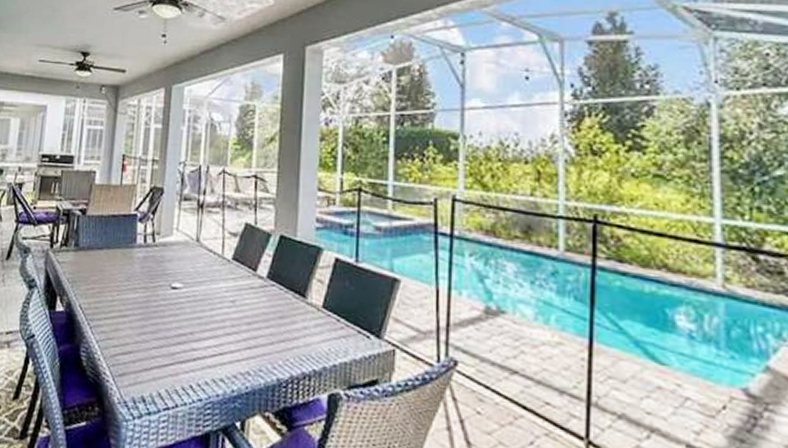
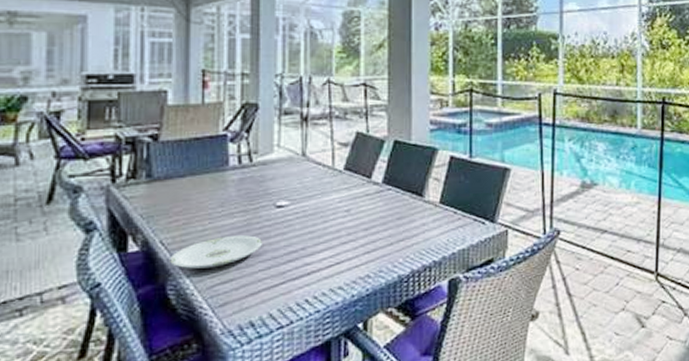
plate: none [84,309,159,338] -> present [168,235,263,269]

